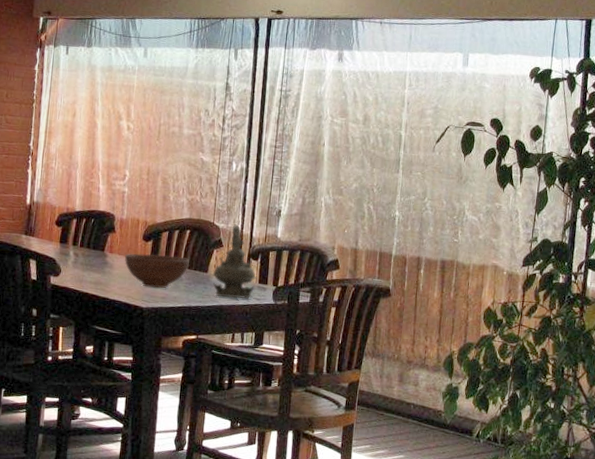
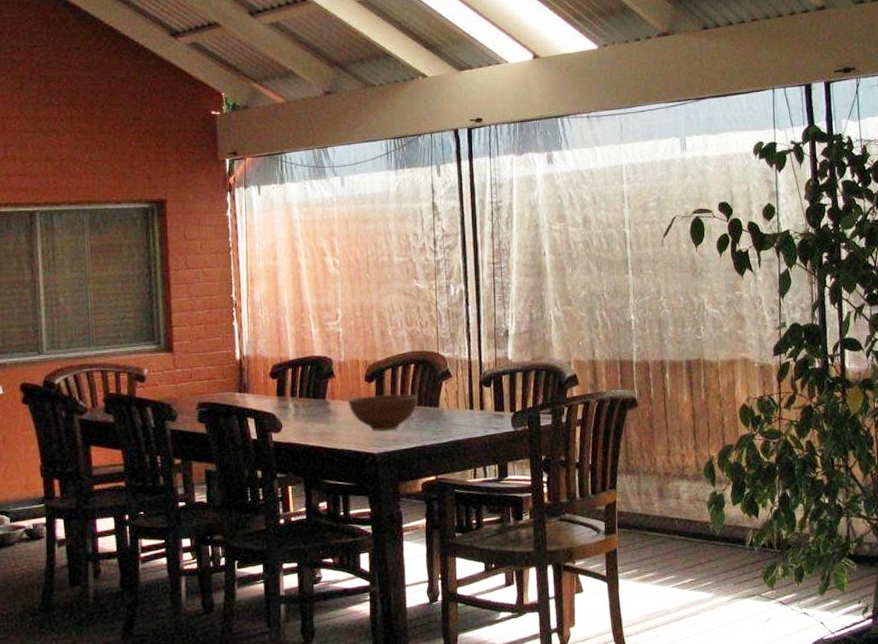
teapot: present [211,224,257,299] -> none [443,351,492,432]

